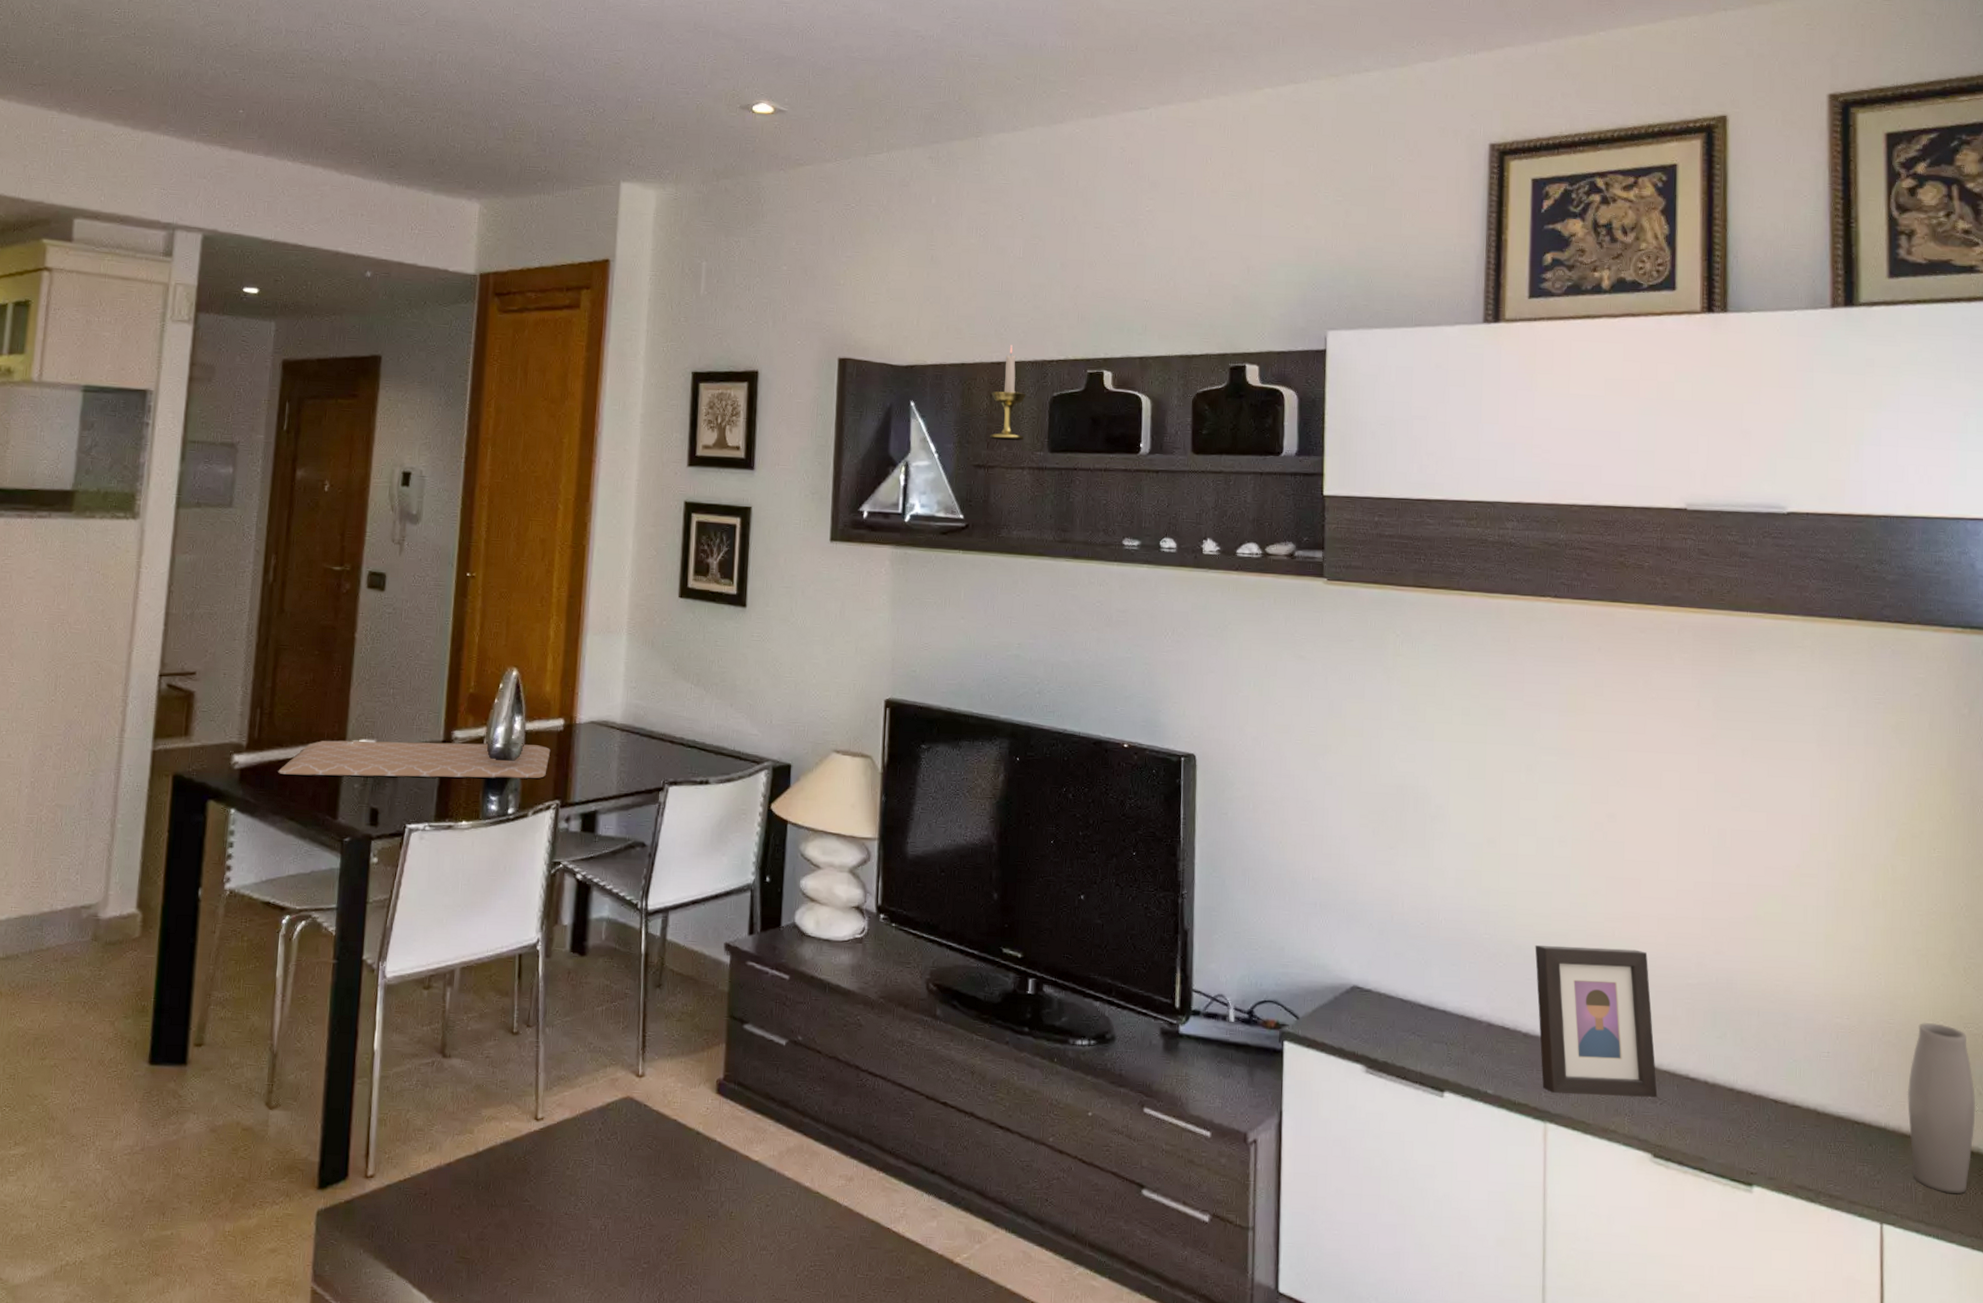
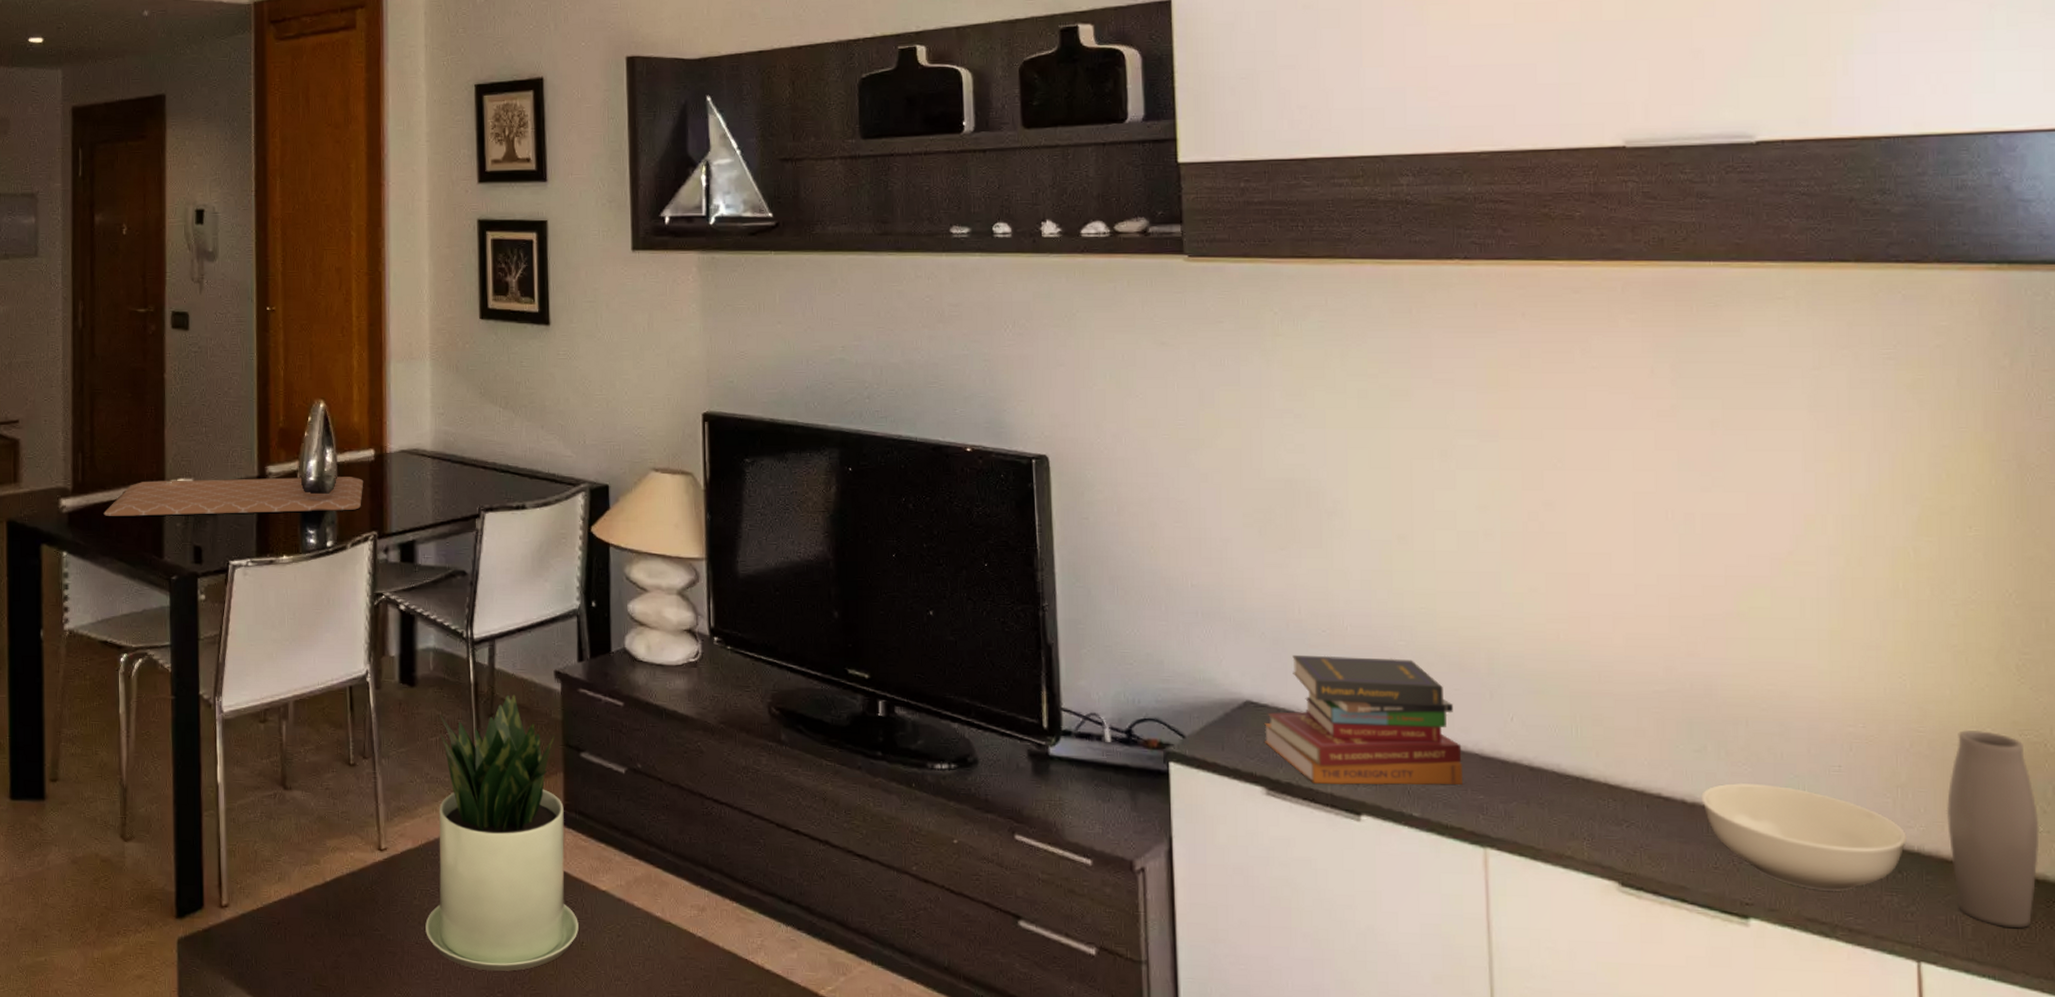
planter: none [576,966,729,1242] -> present [425,694,579,972]
candlestick: present [990,345,1027,441] -> none [793,26,833,130]
books: none [1366,944,1531,1066] -> present [1263,654,1462,786]
picture frame: present [1535,945,1658,1098] -> none [1461,651,1623,819]
bowl: none [1720,1066,1877,1162] -> present [1701,783,1907,891]

